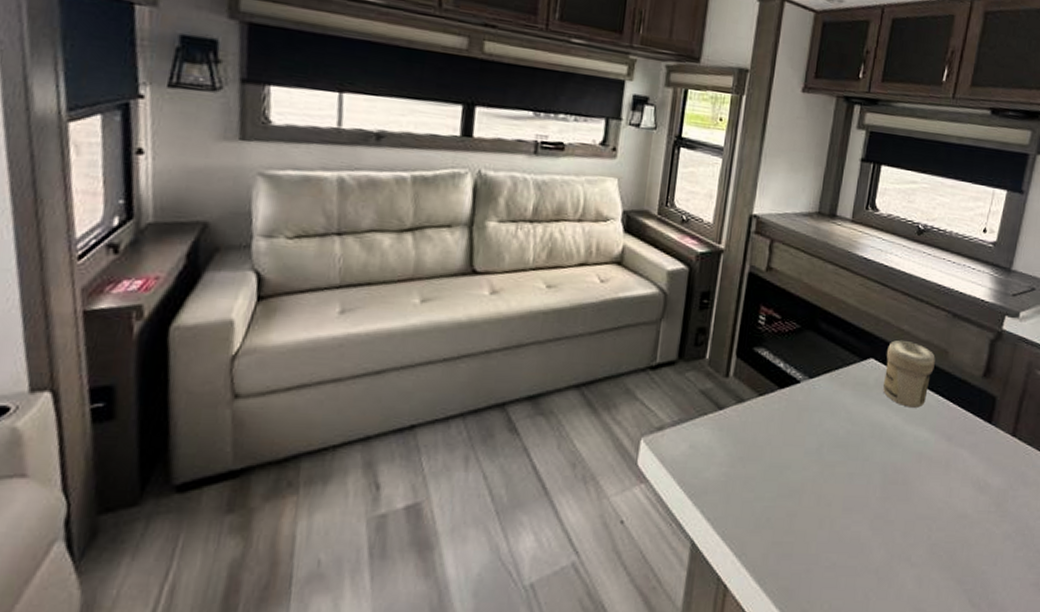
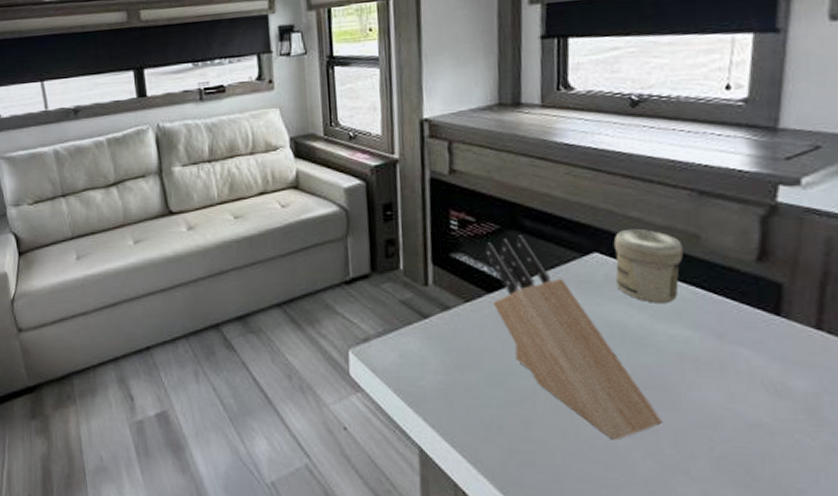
knife block: none [782,336,898,531] -> present [485,235,663,440]

